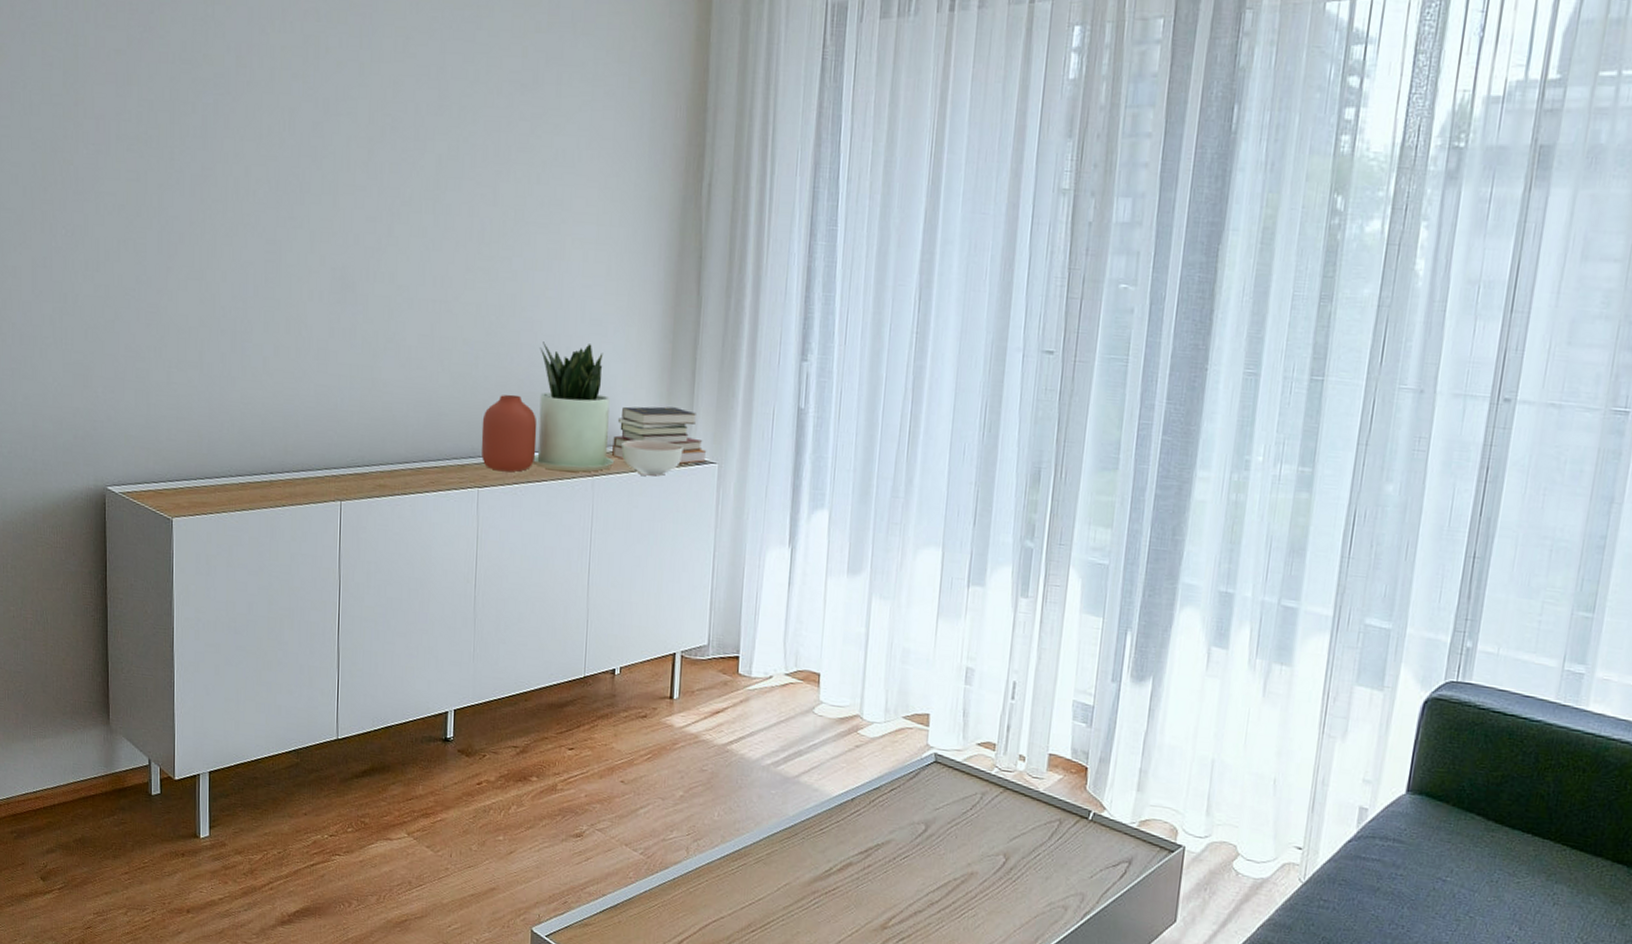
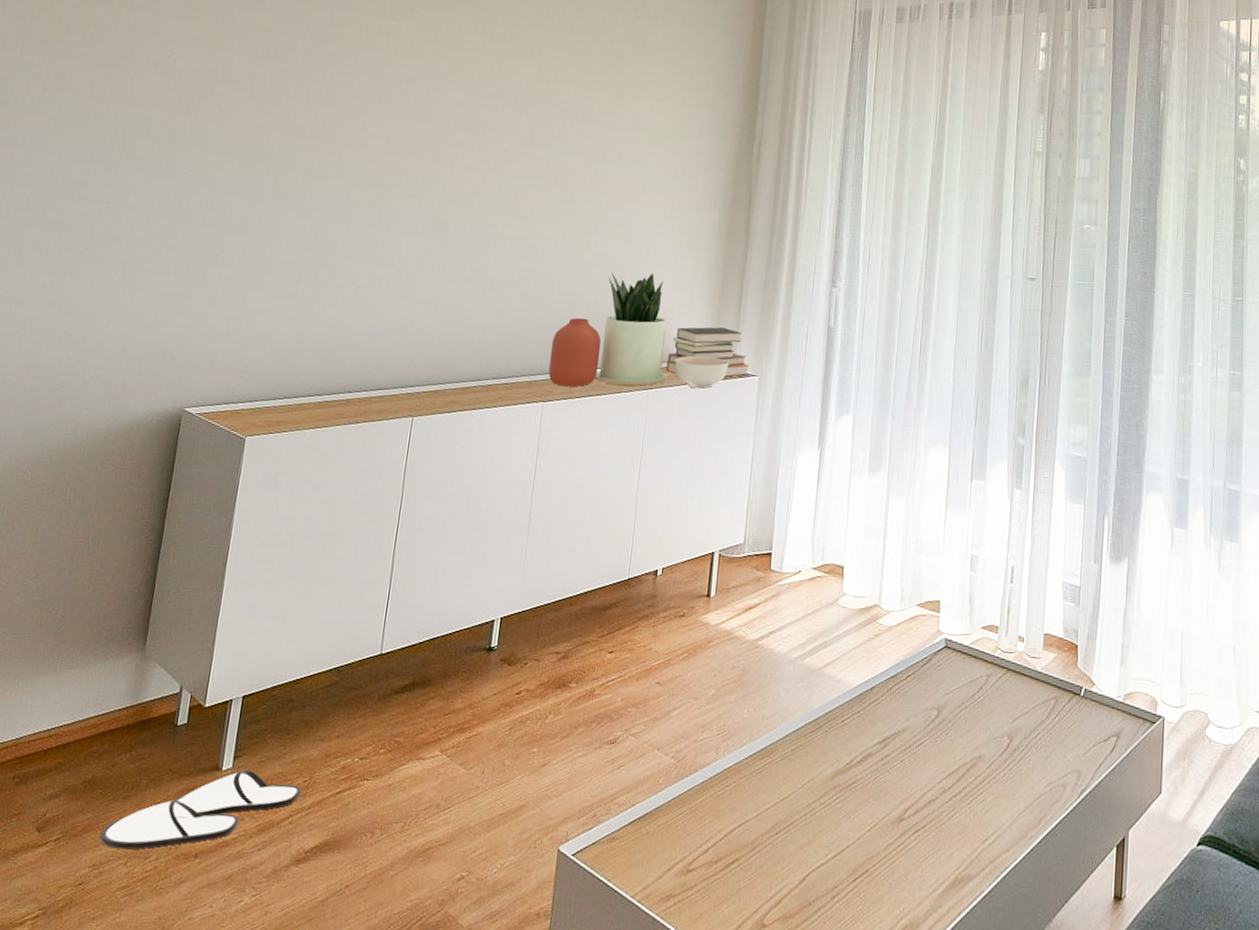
slippers: none [98,838,278,902] -> present [99,770,302,850]

